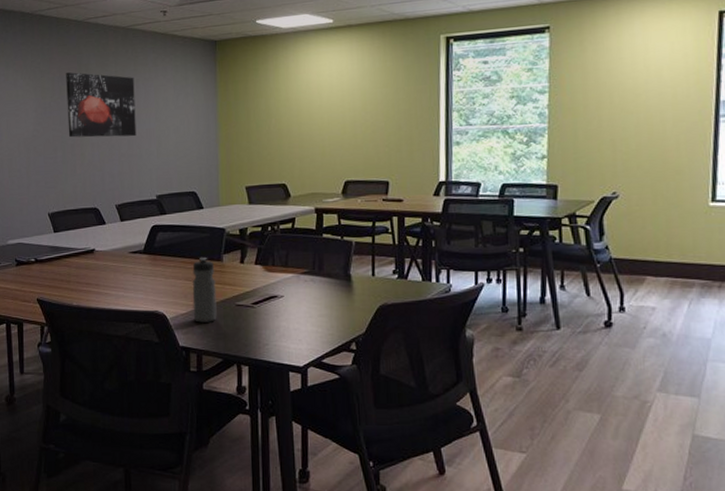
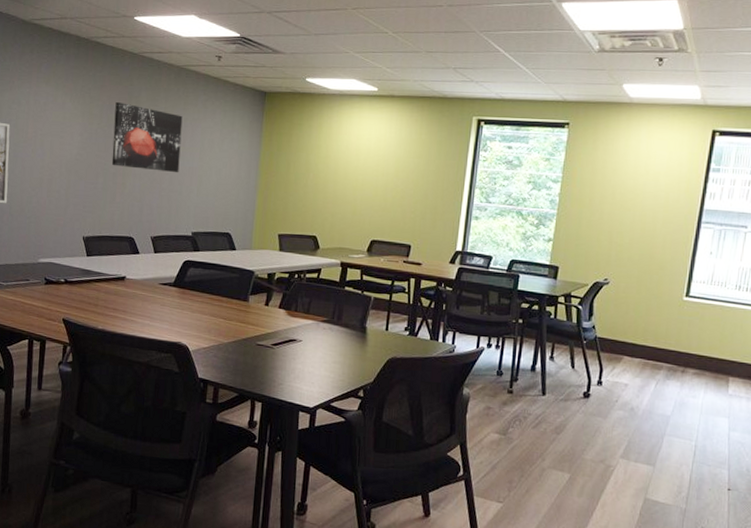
water bottle: present [192,257,217,323] -> none [214,295,240,358]

